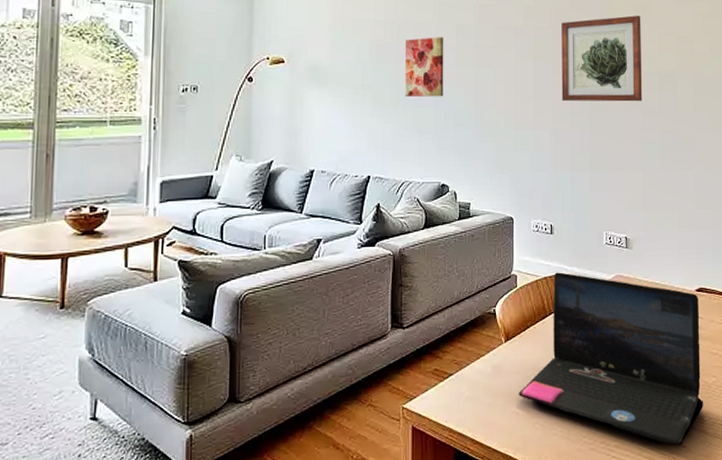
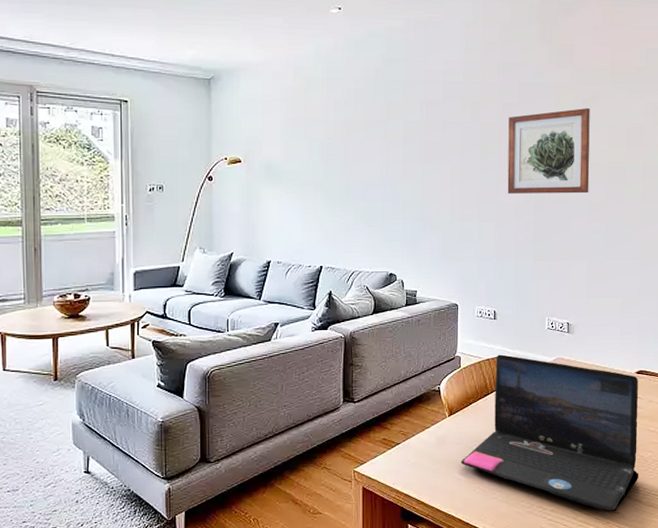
wall art: present [405,37,444,97] -> none [355,134,392,192]

